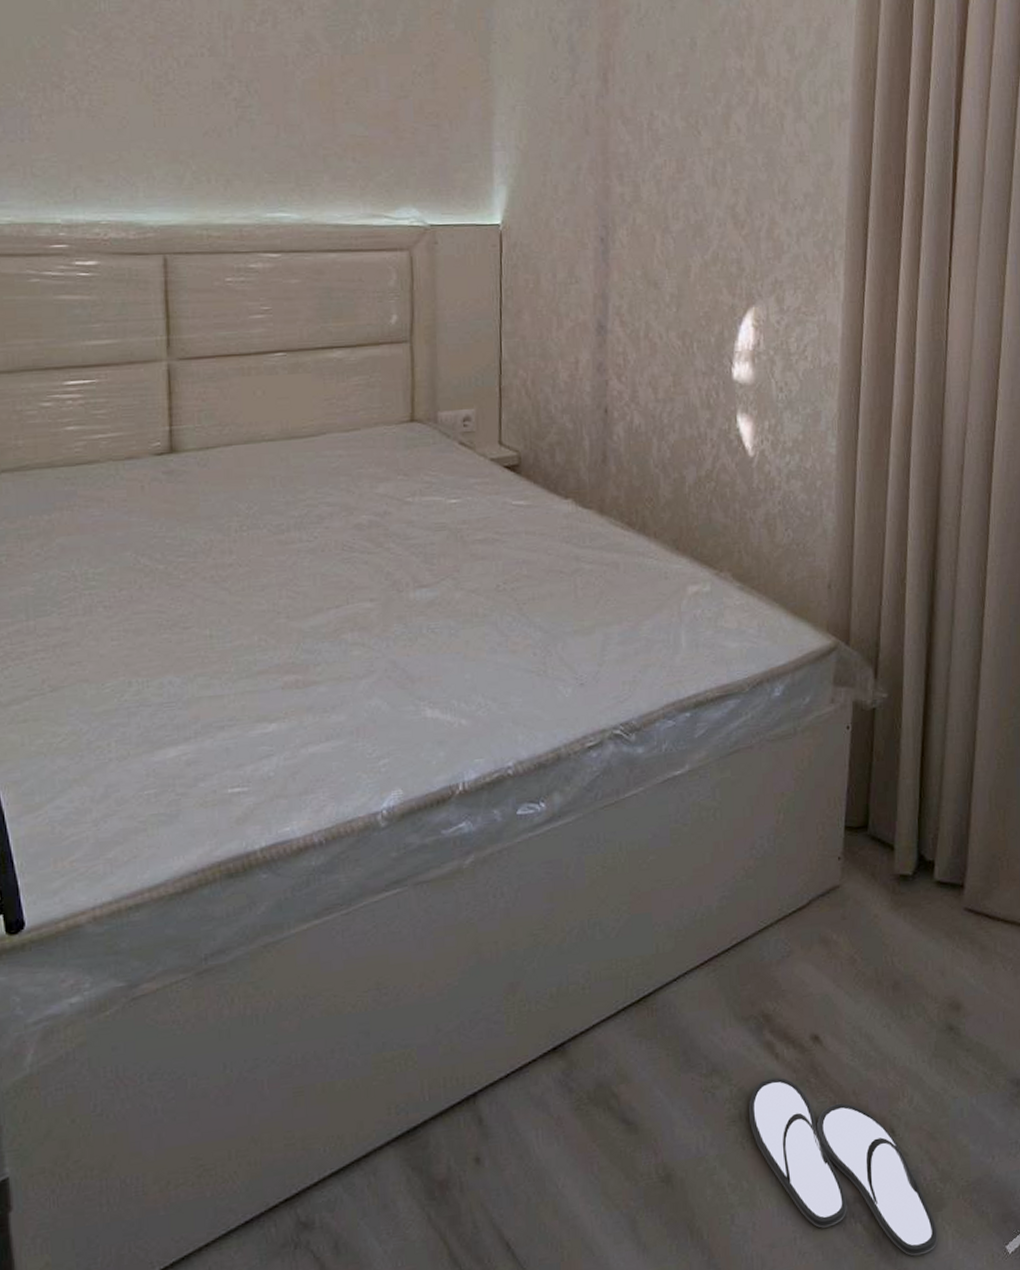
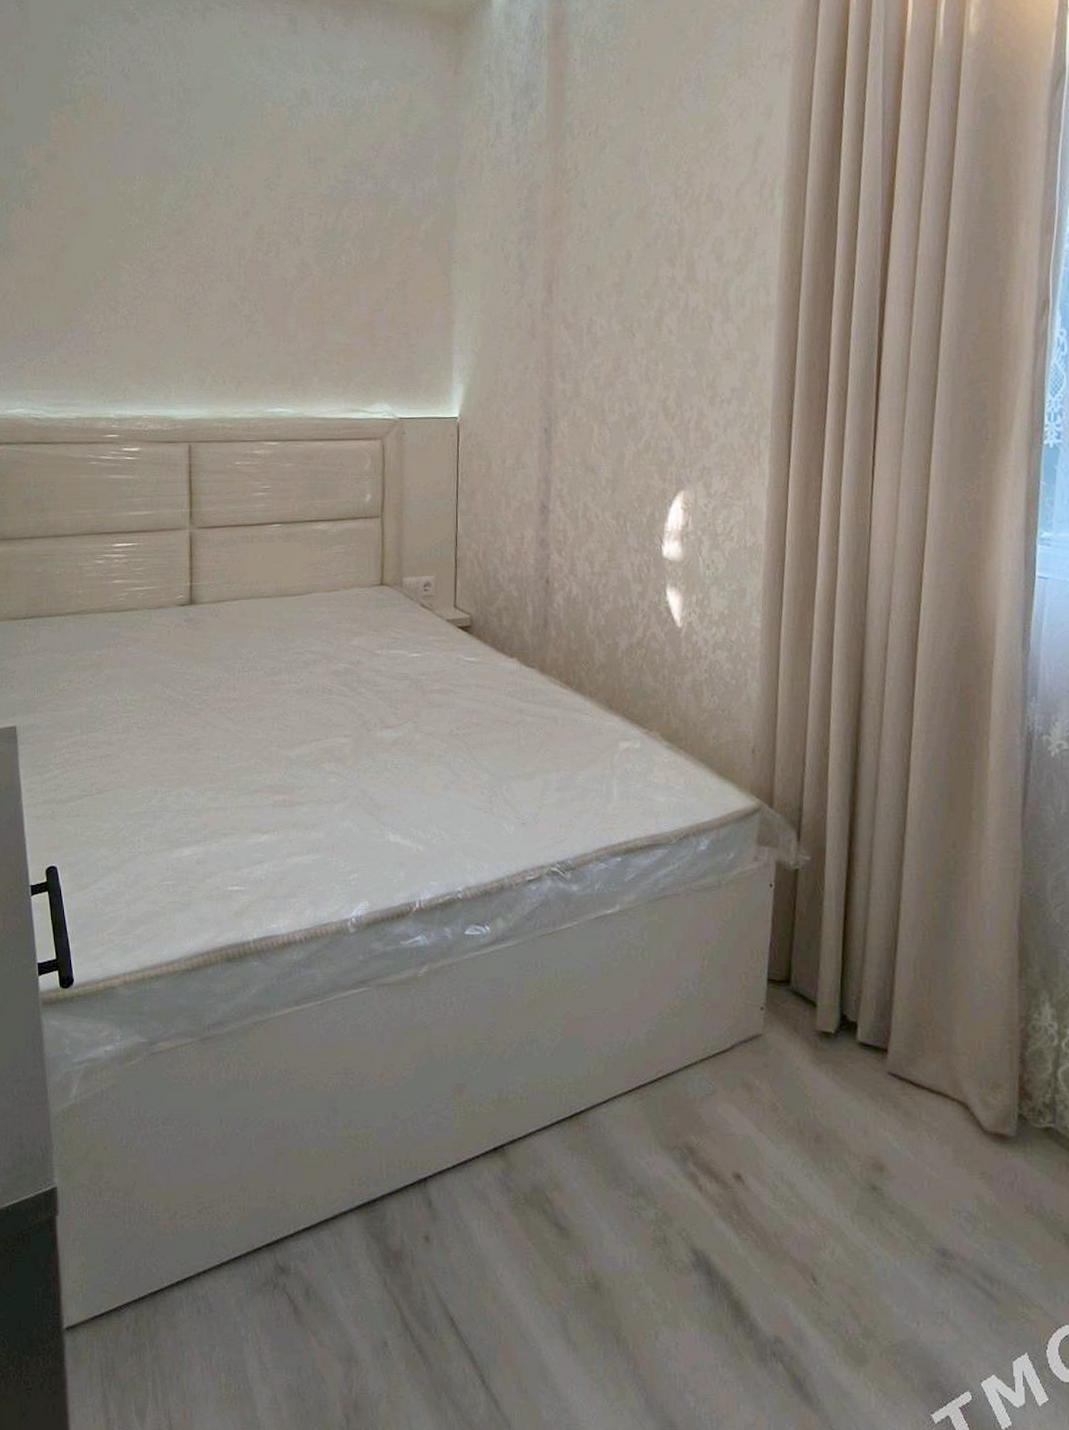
slippers: present [749,1077,938,1256] -> none [673,1208,860,1406]

